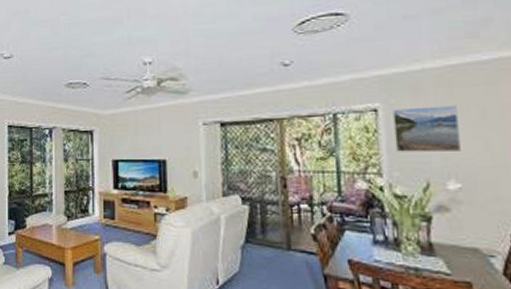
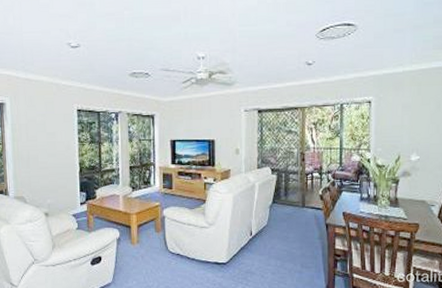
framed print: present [393,105,461,152] -> none [381,99,422,134]

